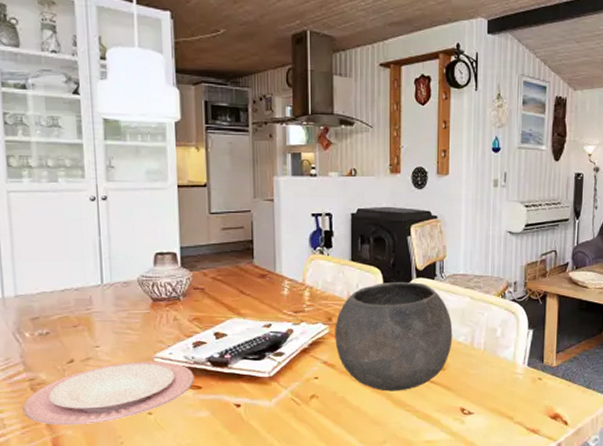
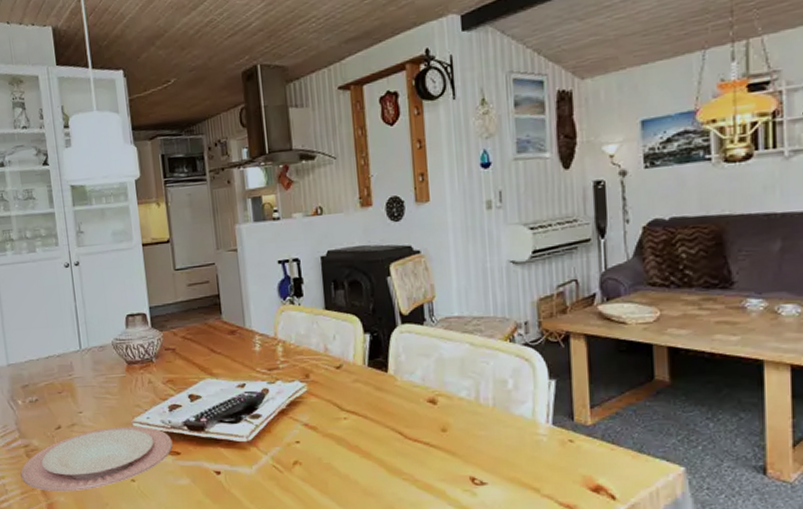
bowl: present [335,282,453,392] -> none [313,329,453,457]

